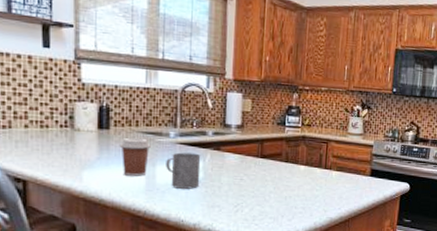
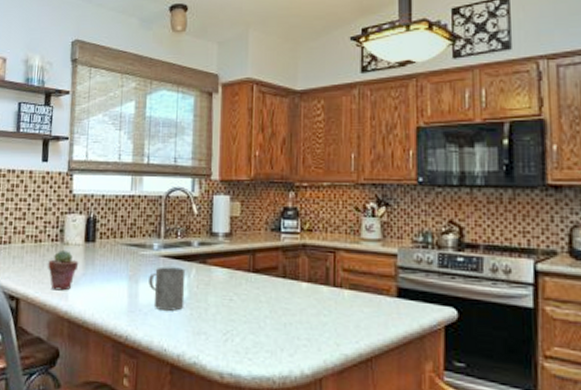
potted succulent: none [58,135,93,173] -> present [48,249,79,291]
coffee cup: present [119,137,151,176] -> none [103,250,134,295]

